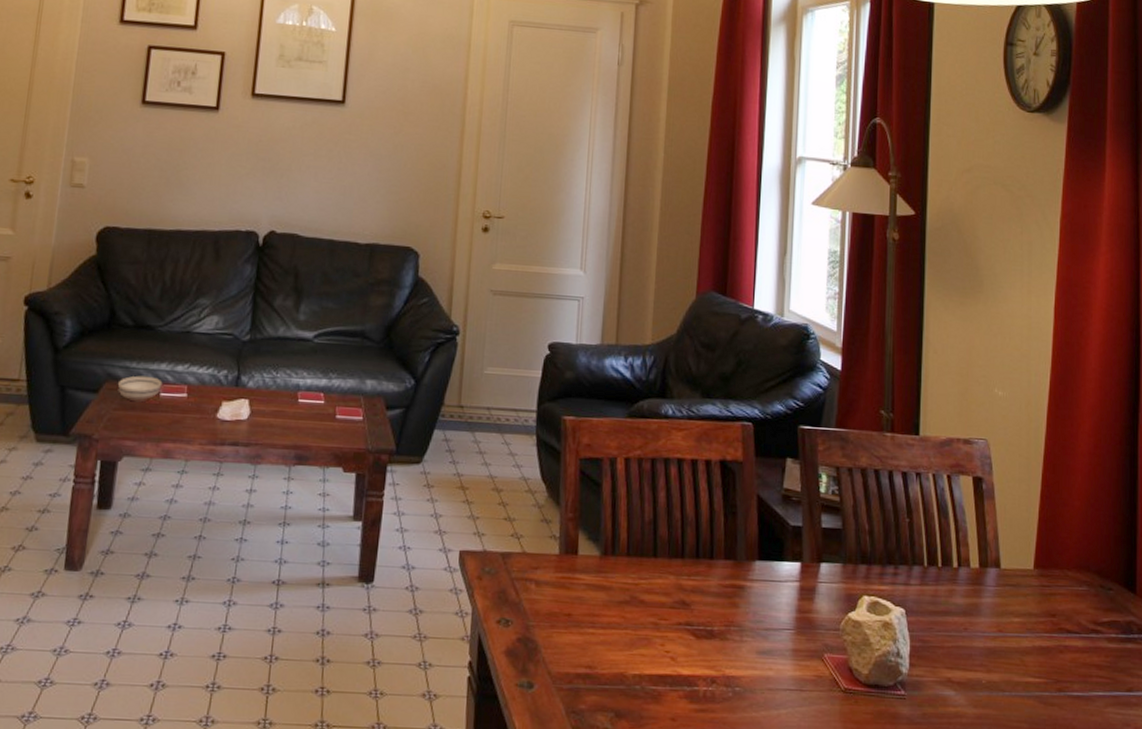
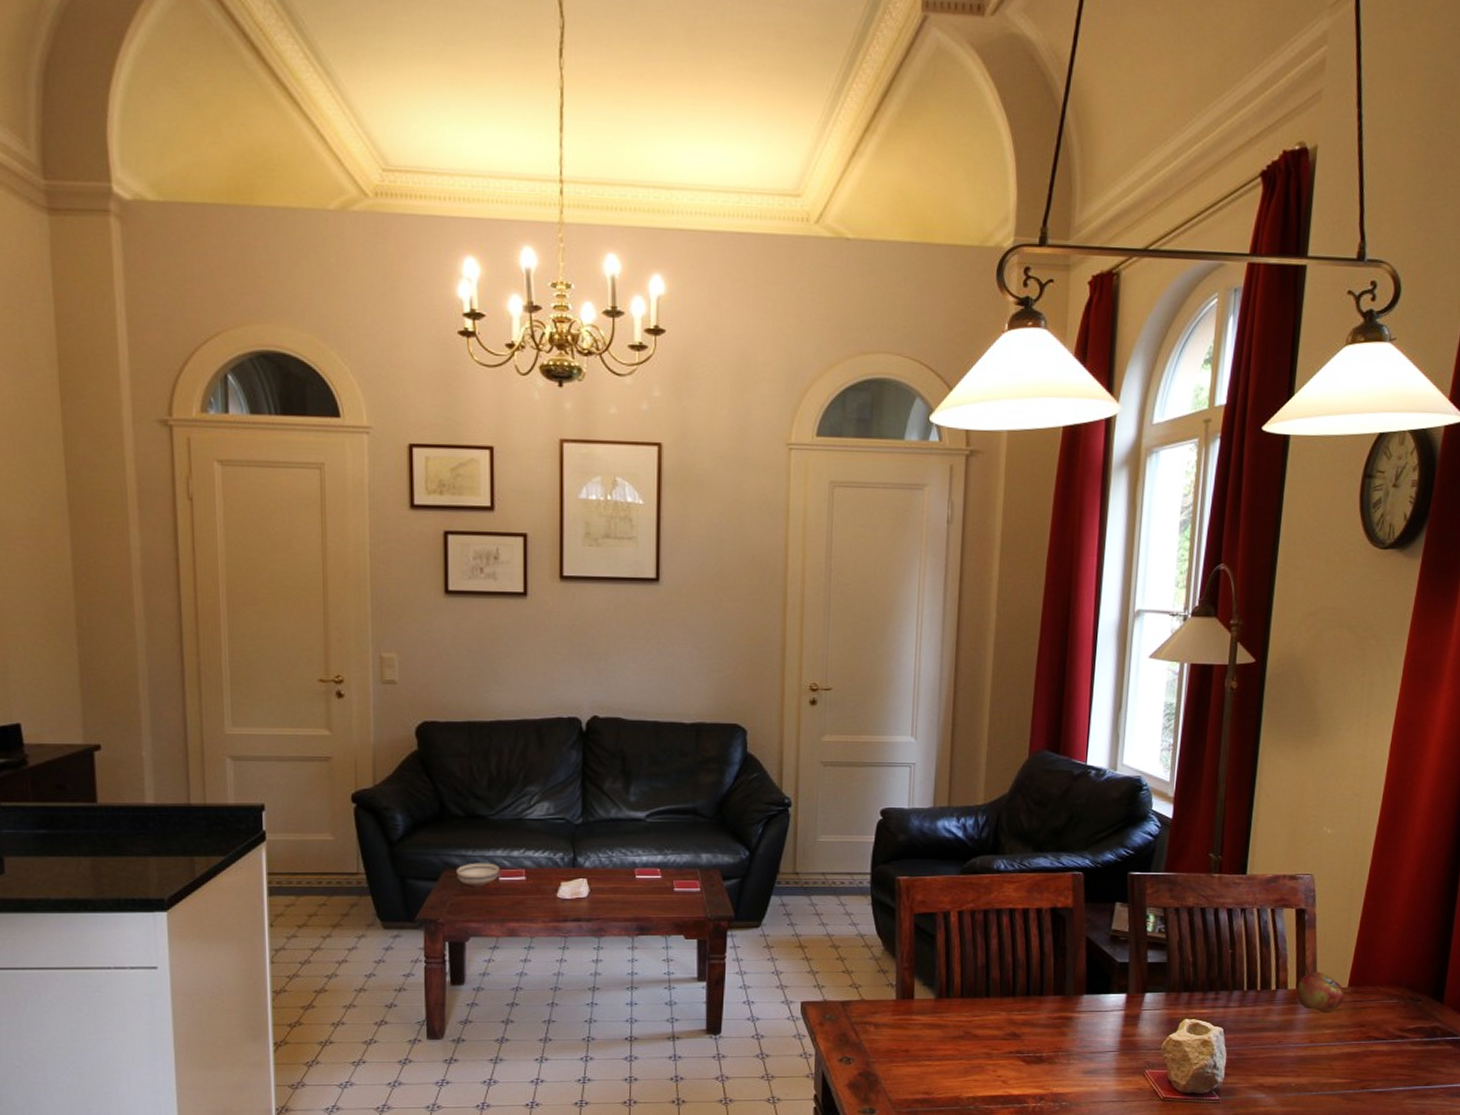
fruit: none [980,548,1031,599] -> present [1296,971,1345,1014]

